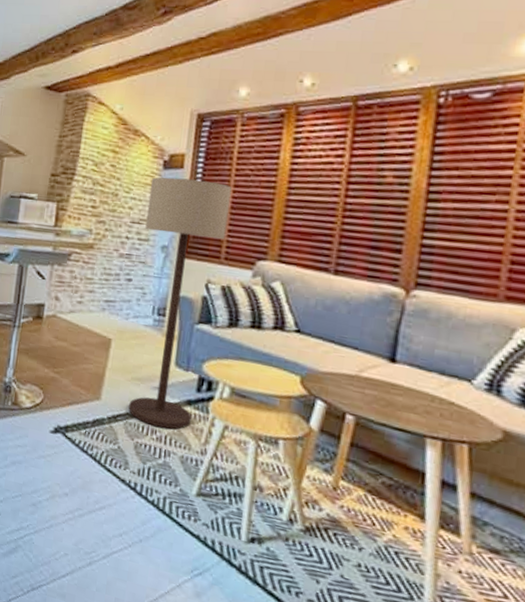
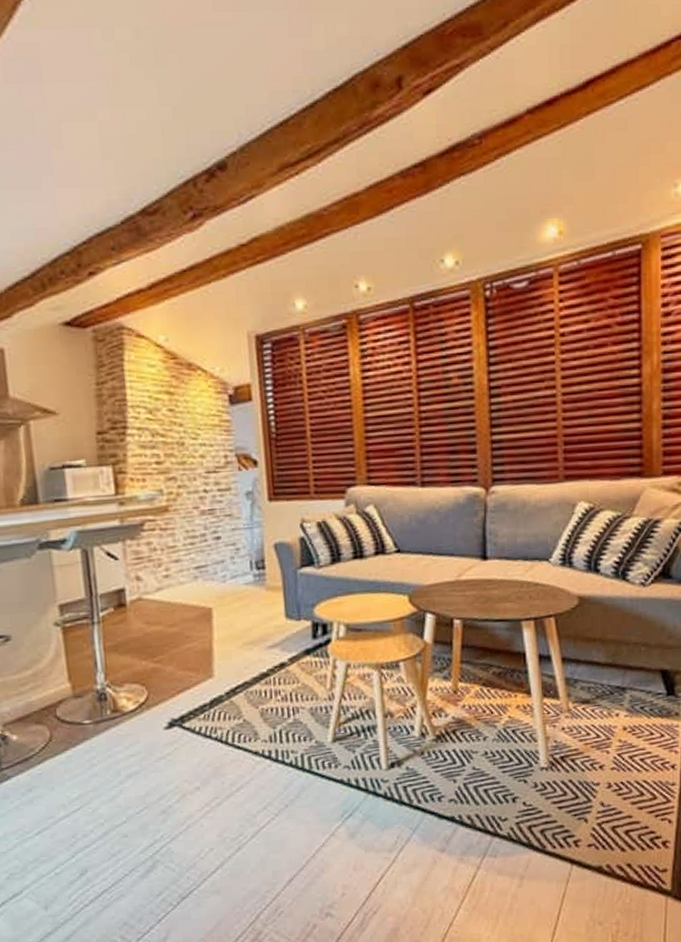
floor lamp: present [128,177,232,429] -> none [219,410,313,687]

